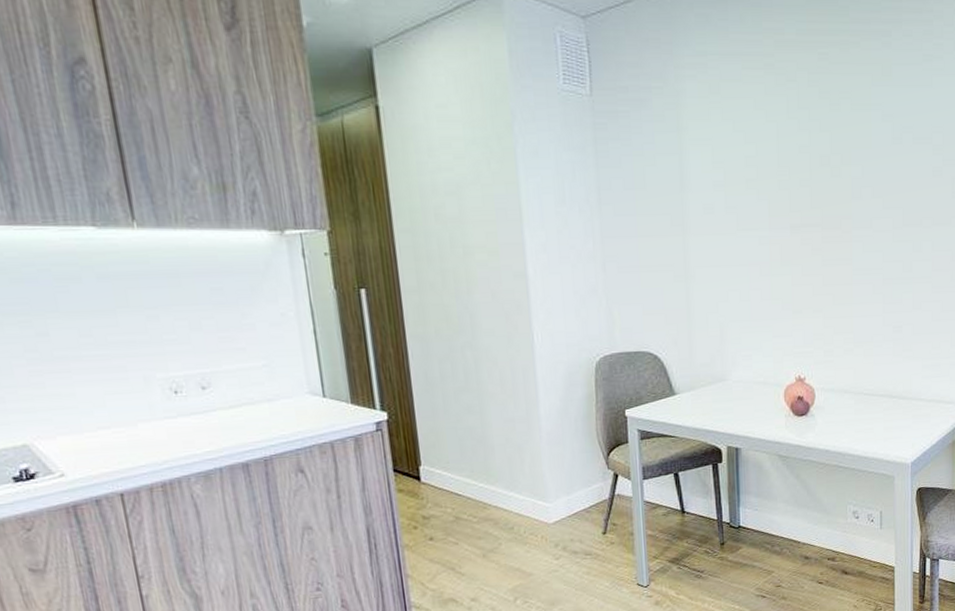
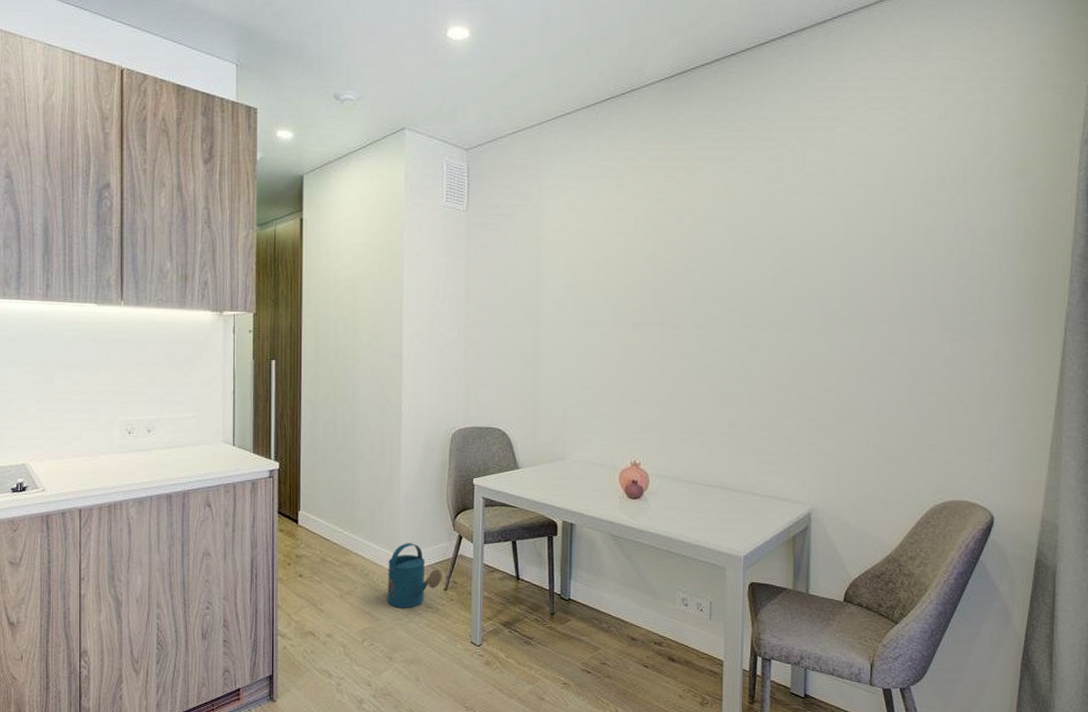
watering can: none [535,487,600,559] -> present [387,542,442,608]

